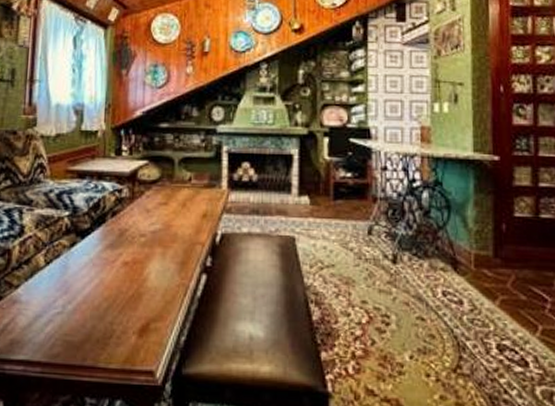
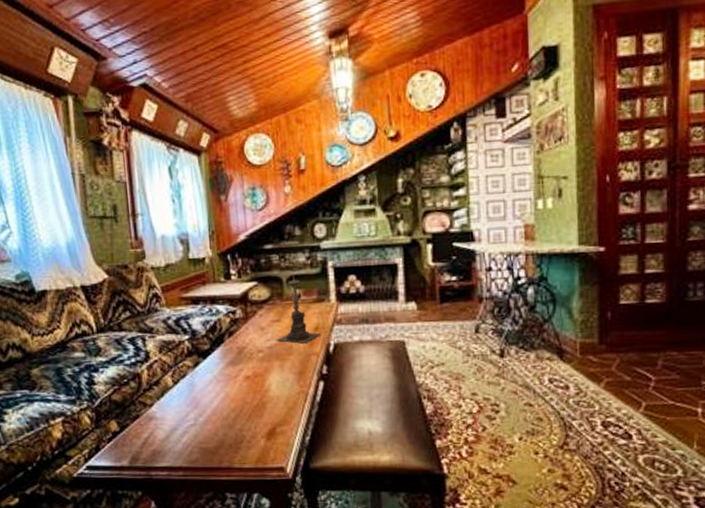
candle holder: none [162,153,209,231] -> present [277,272,322,344]

